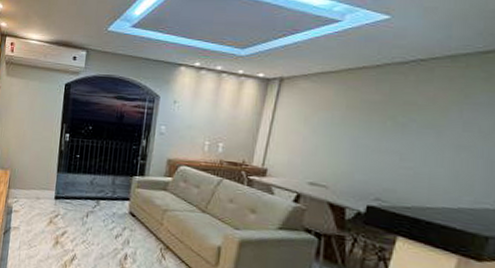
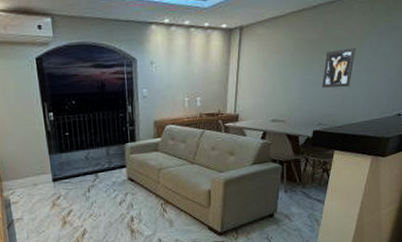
wall art: none [383,116,438,162] -> present [322,47,356,88]

